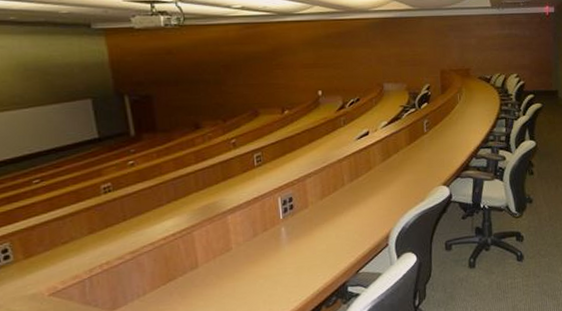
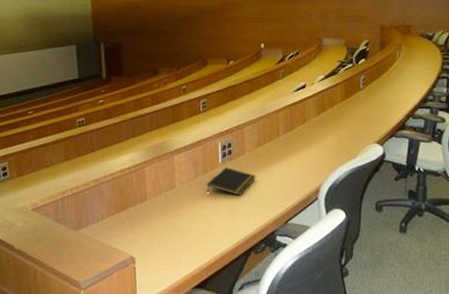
notepad: none [268,223,322,251] -> present [207,167,256,196]

